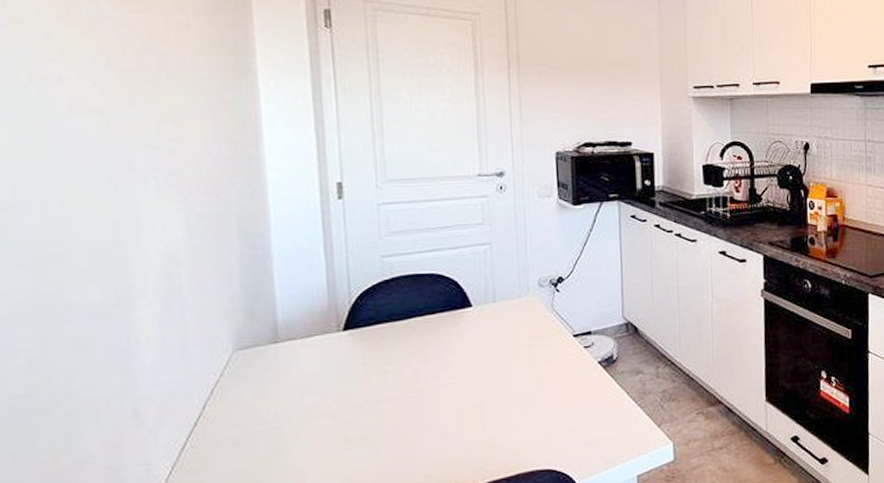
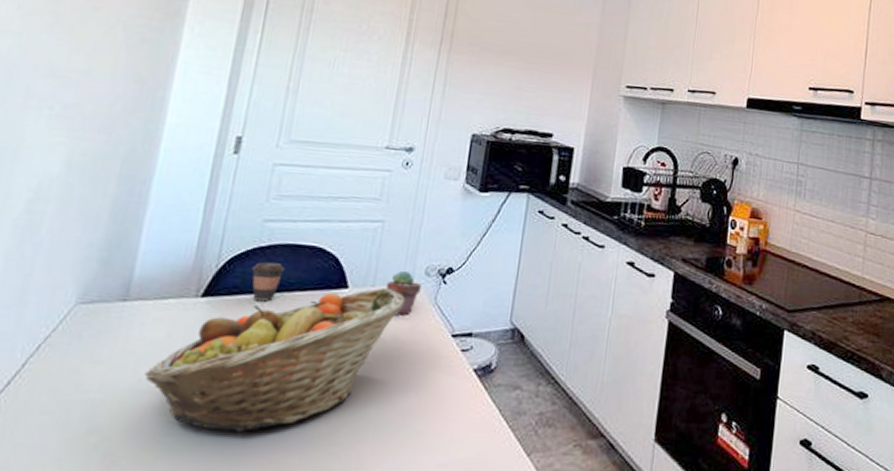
fruit basket: none [311,302,525,440] -> present [144,287,405,433]
coffee cup: none [382,293,412,328] -> present [251,262,285,302]
potted succulent: none [506,285,538,325] -> present [386,271,421,316]

